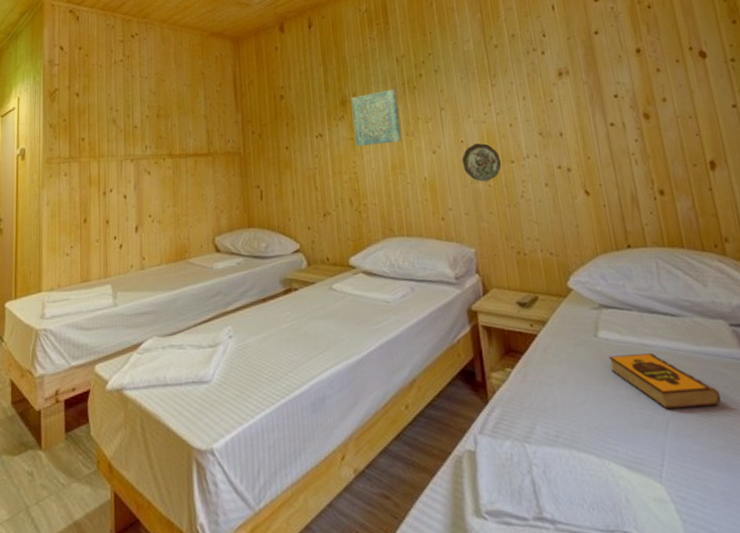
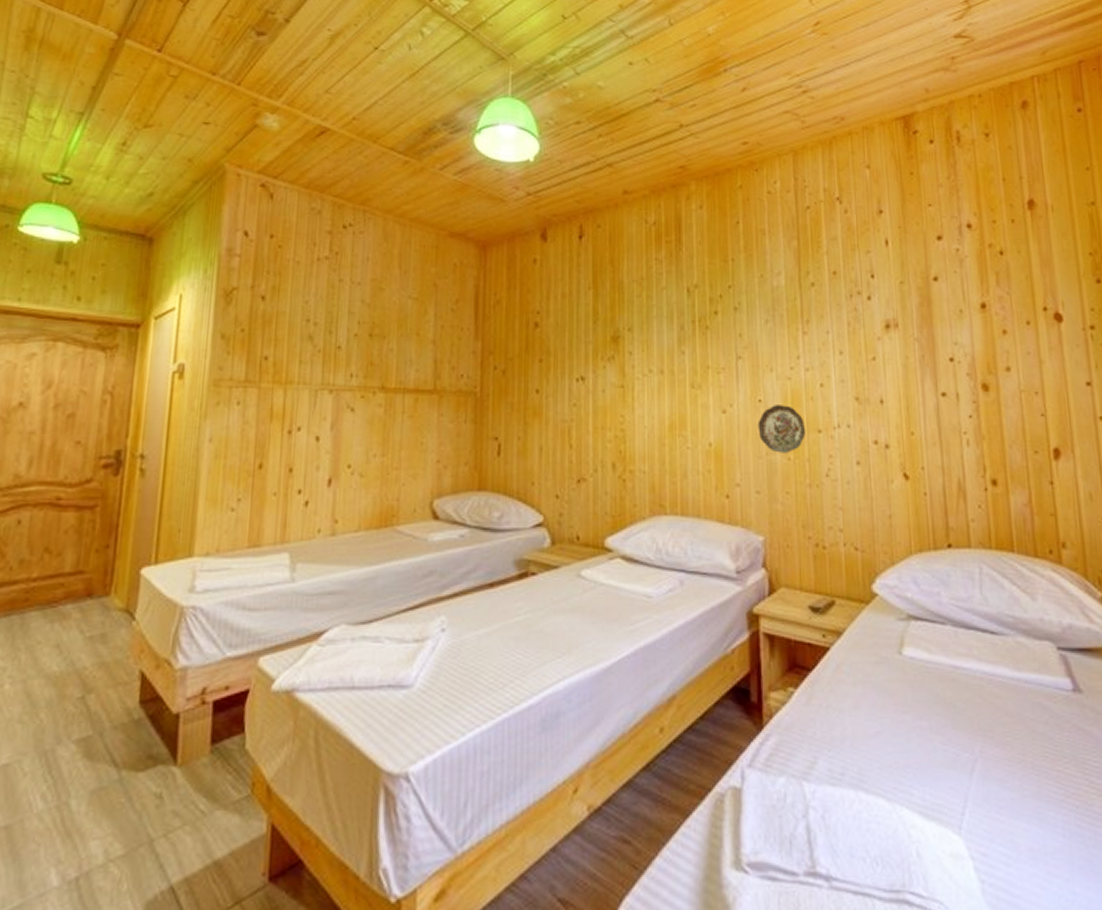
wall art: present [351,89,402,146] -> none [625,326,685,396]
hardback book: present [608,352,722,409] -> none [912,676,1040,746]

